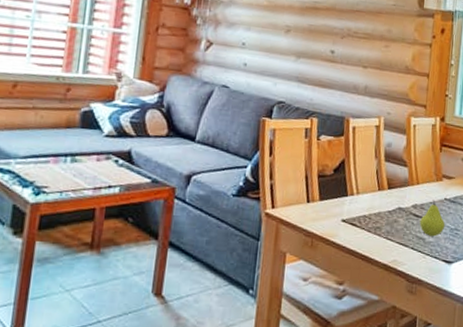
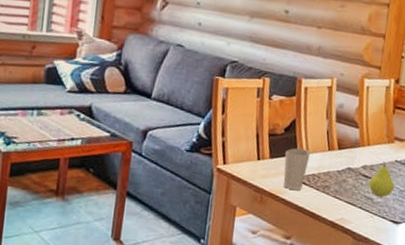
cup: none [334,189,361,233] -> present [283,148,311,190]

